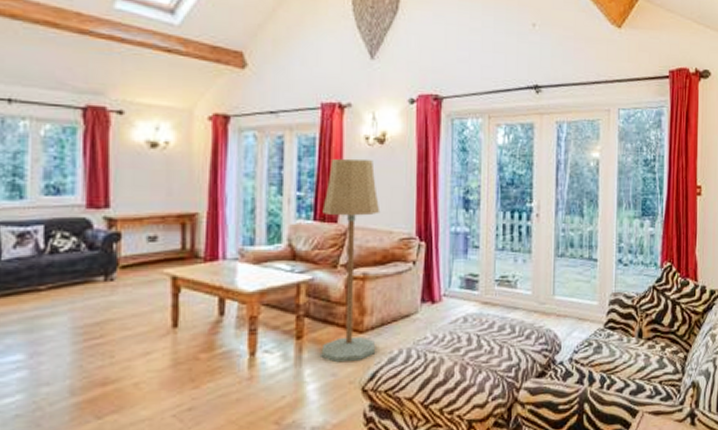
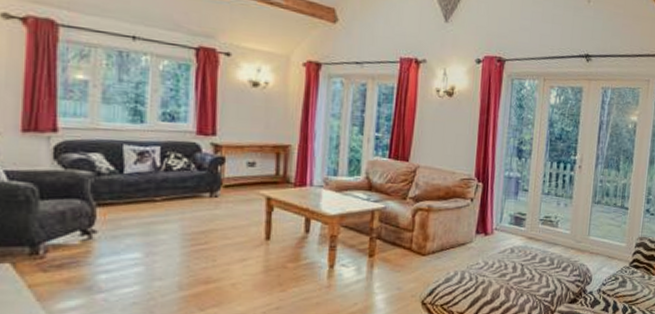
floor lamp: present [321,158,381,363] -> none [389,107,446,279]

